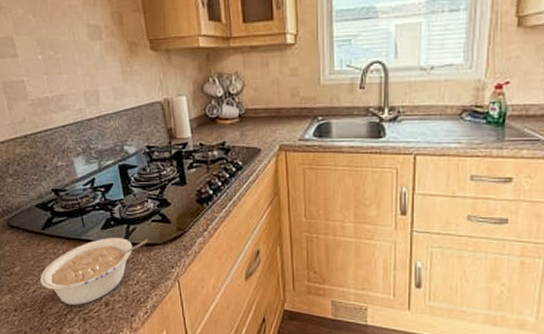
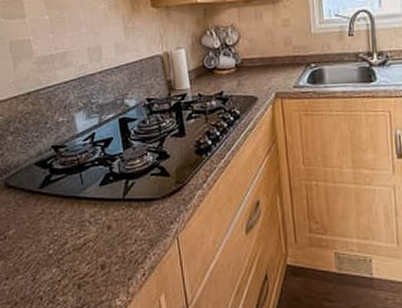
legume: present [40,238,148,305] -> none [35,193,146,269]

